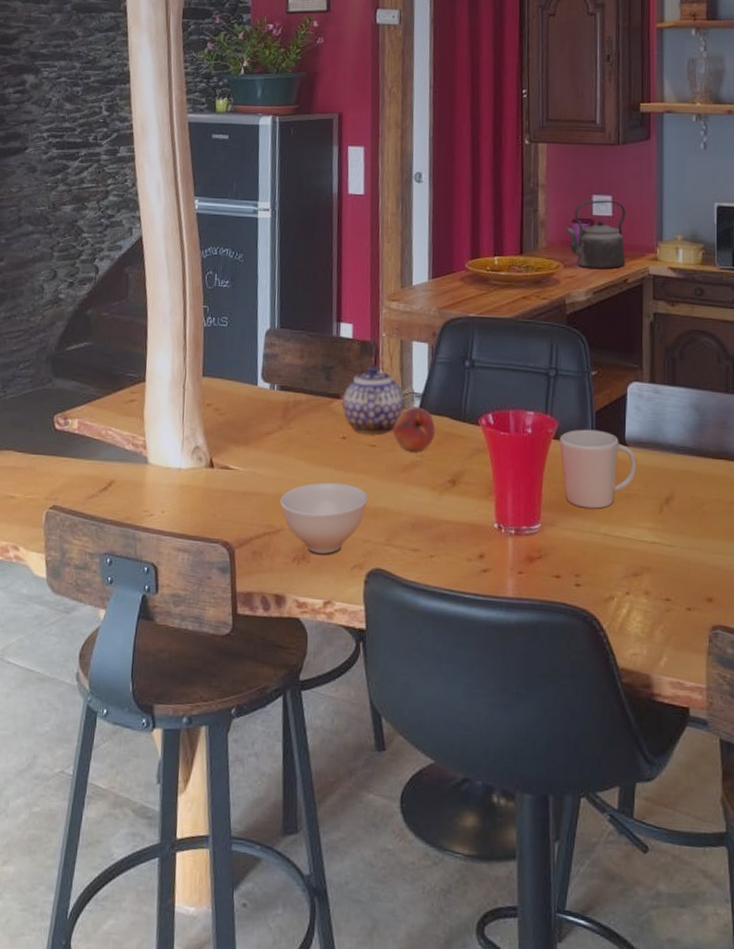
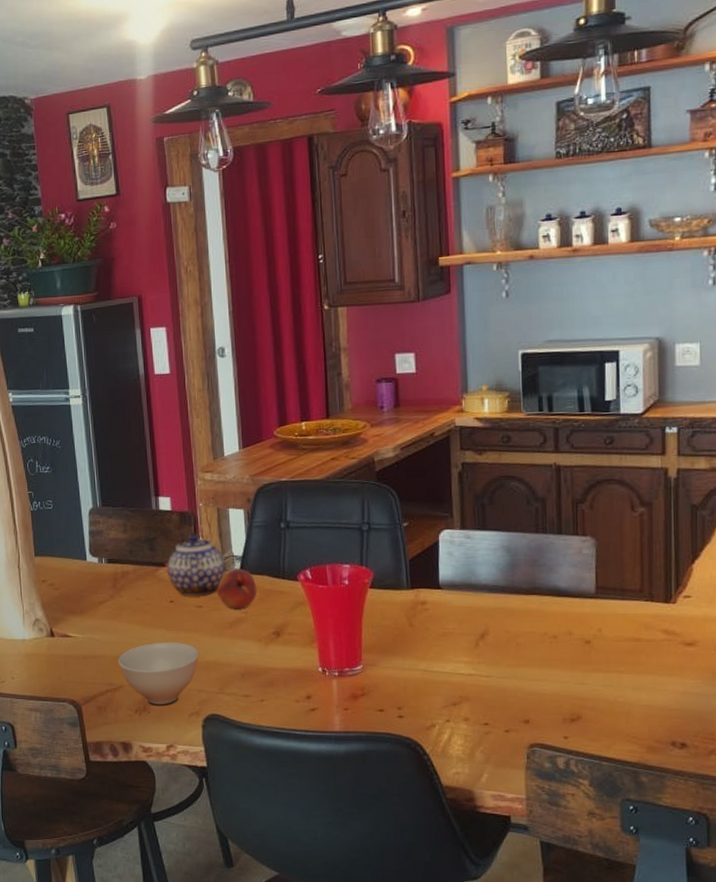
mug: present [559,429,636,510] -> none [375,576,451,649]
kettle: present [567,200,626,270] -> none [371,357,432,426]

